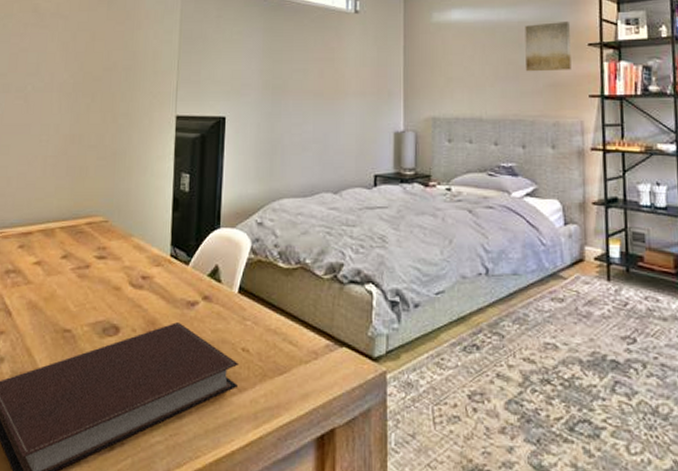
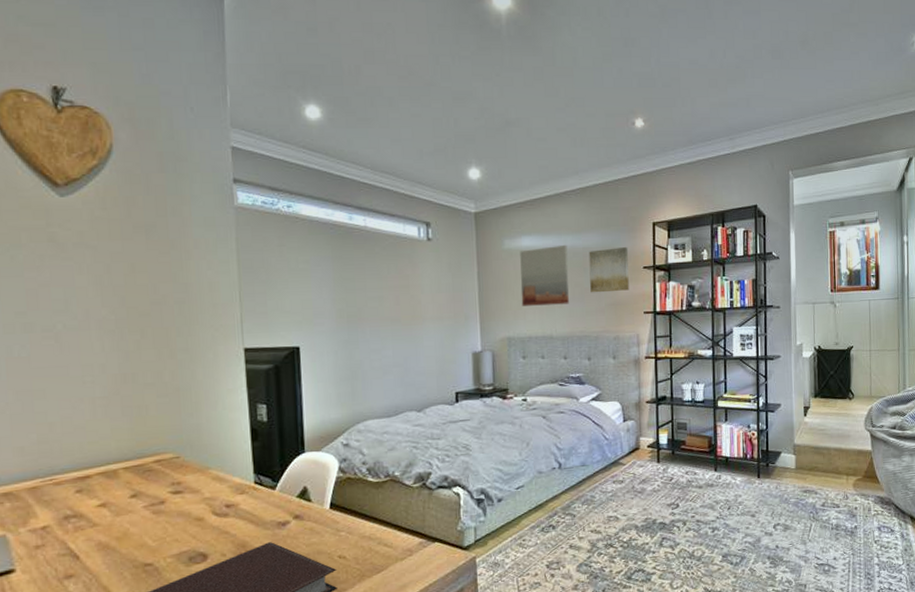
wall art: none [448,18,502,84] -> present [520,244,569,306]

